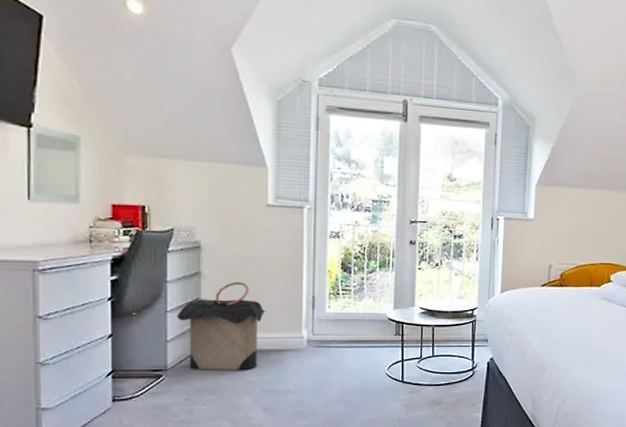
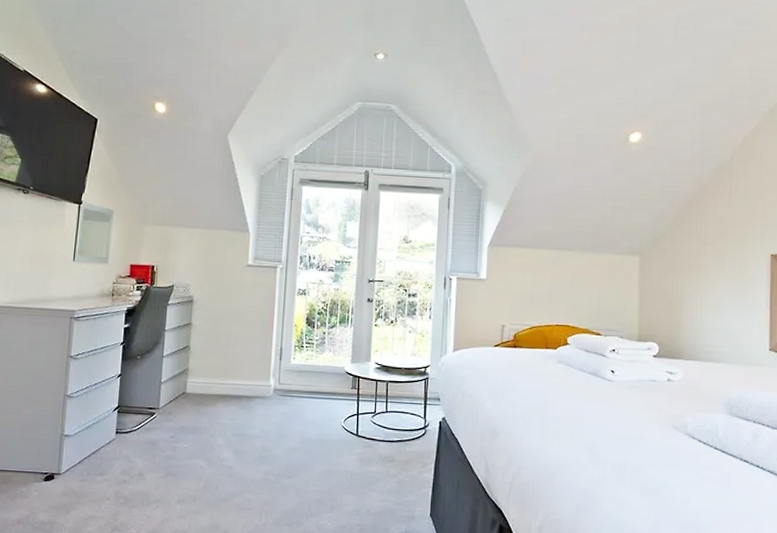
laundry hamper: present [177,282,266,370] -> none [170,332,241,413]

